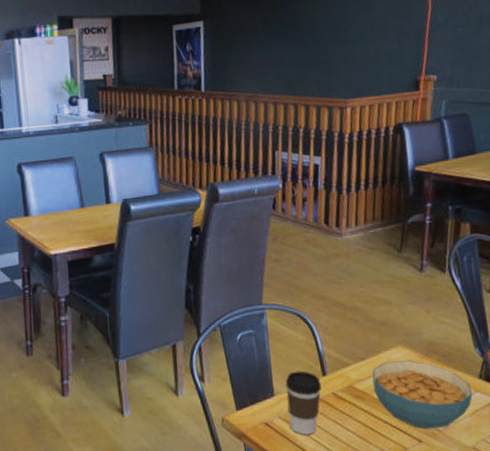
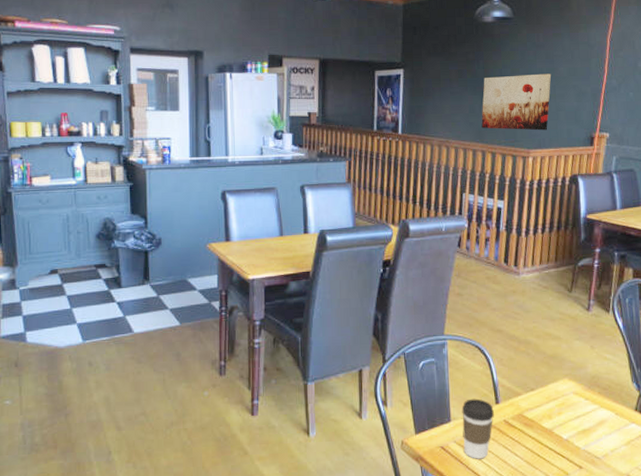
wall art: none [291,14,368,80] -> present [481,73,552,131]
cereal bowl: present [372,360,473,430] -> none [540,392,629,457]

